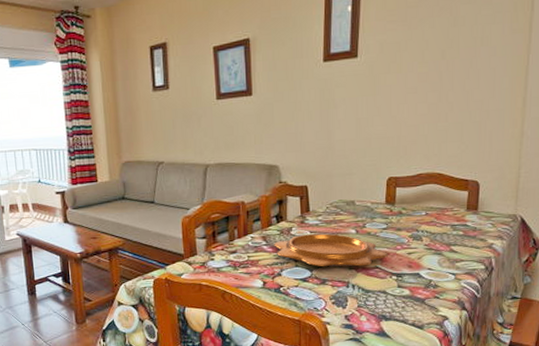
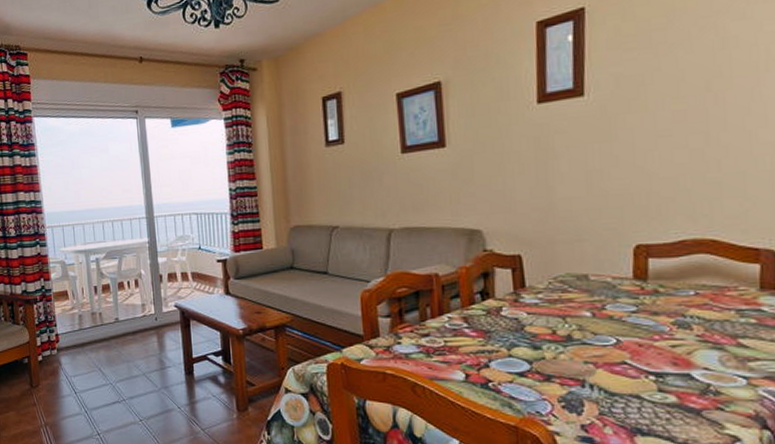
decorative bowl: present [274,233,389,268] -> none [478,316,642,361]

